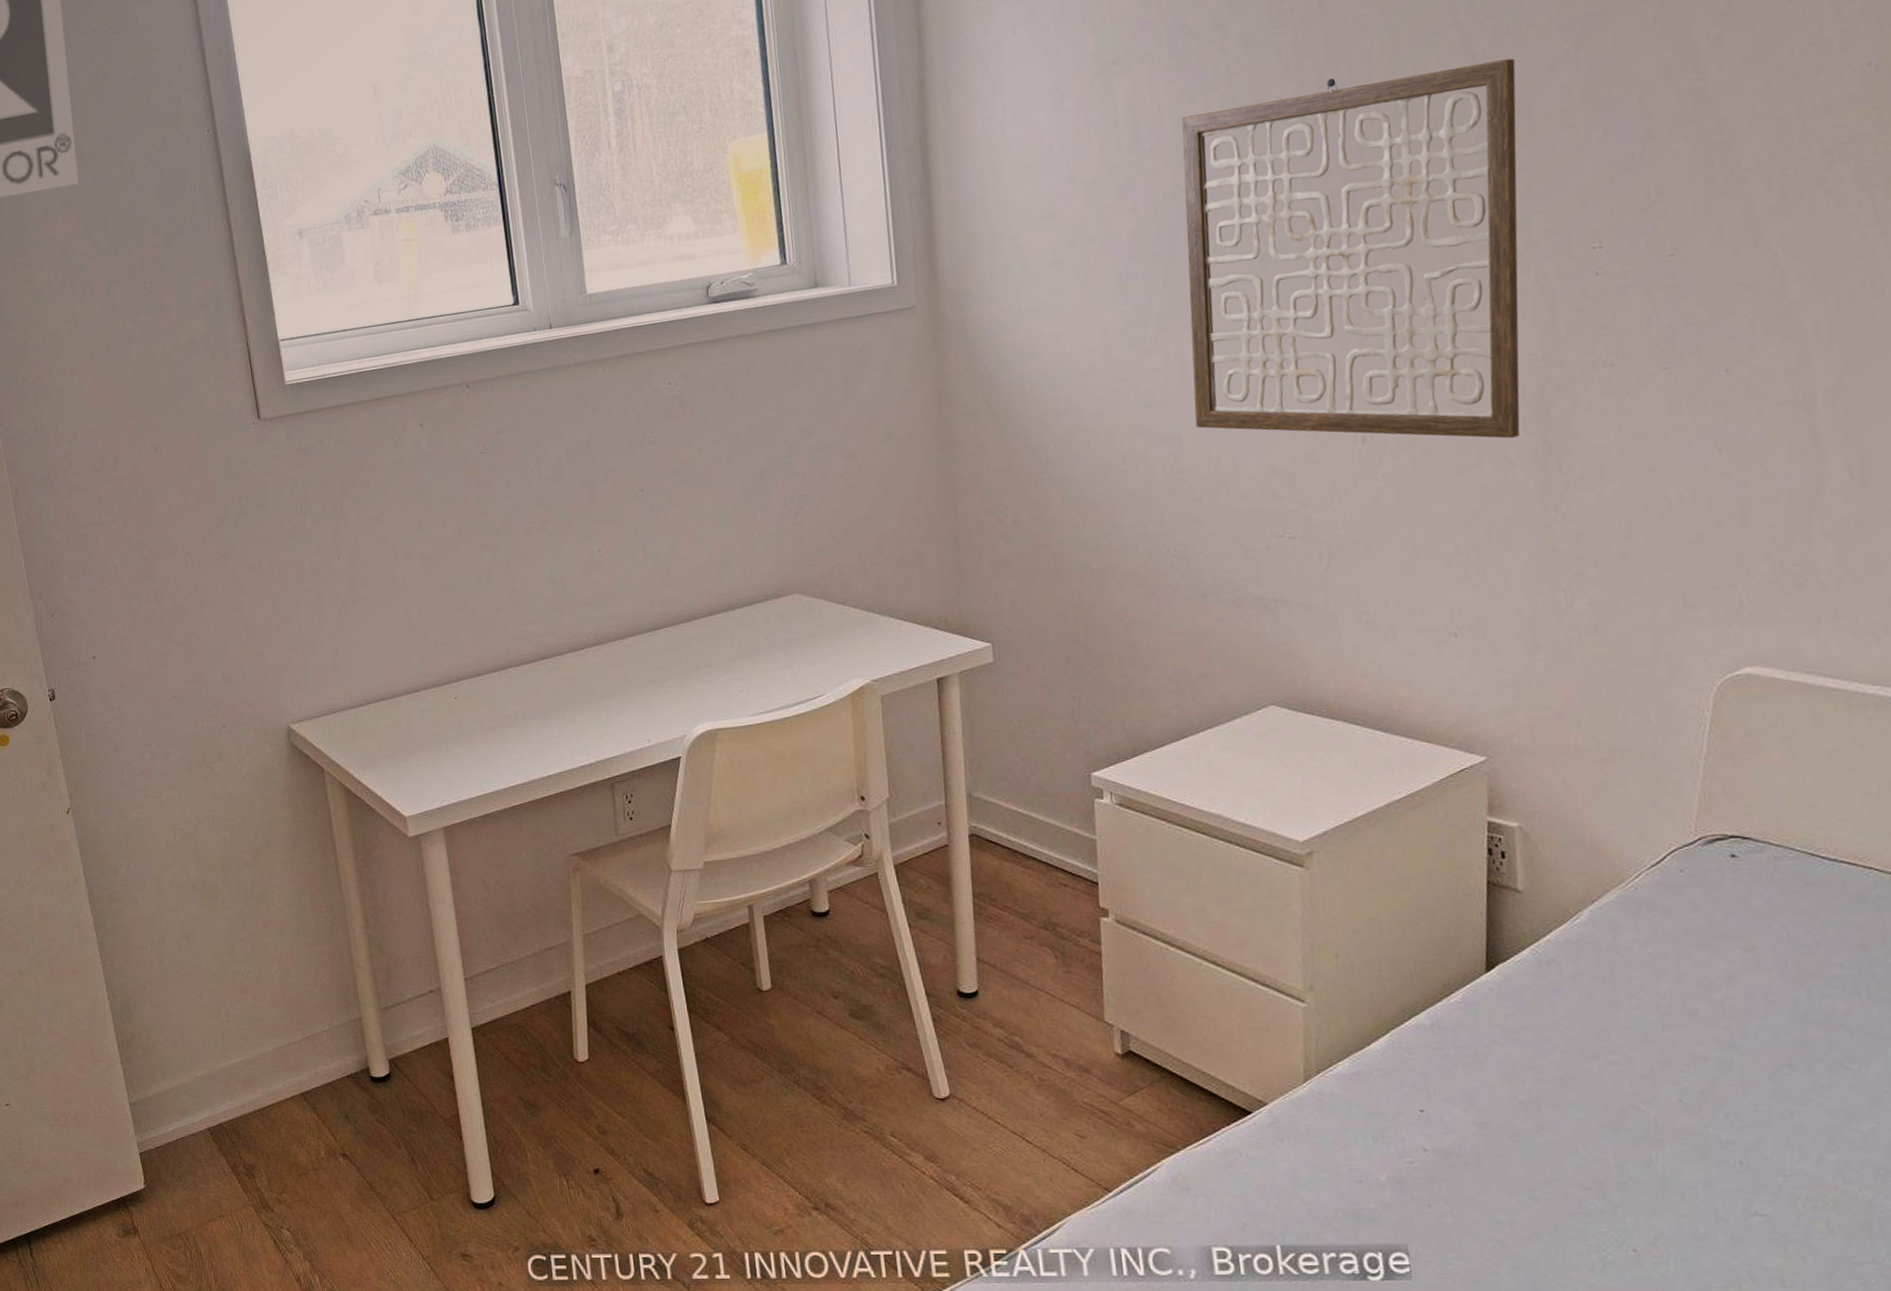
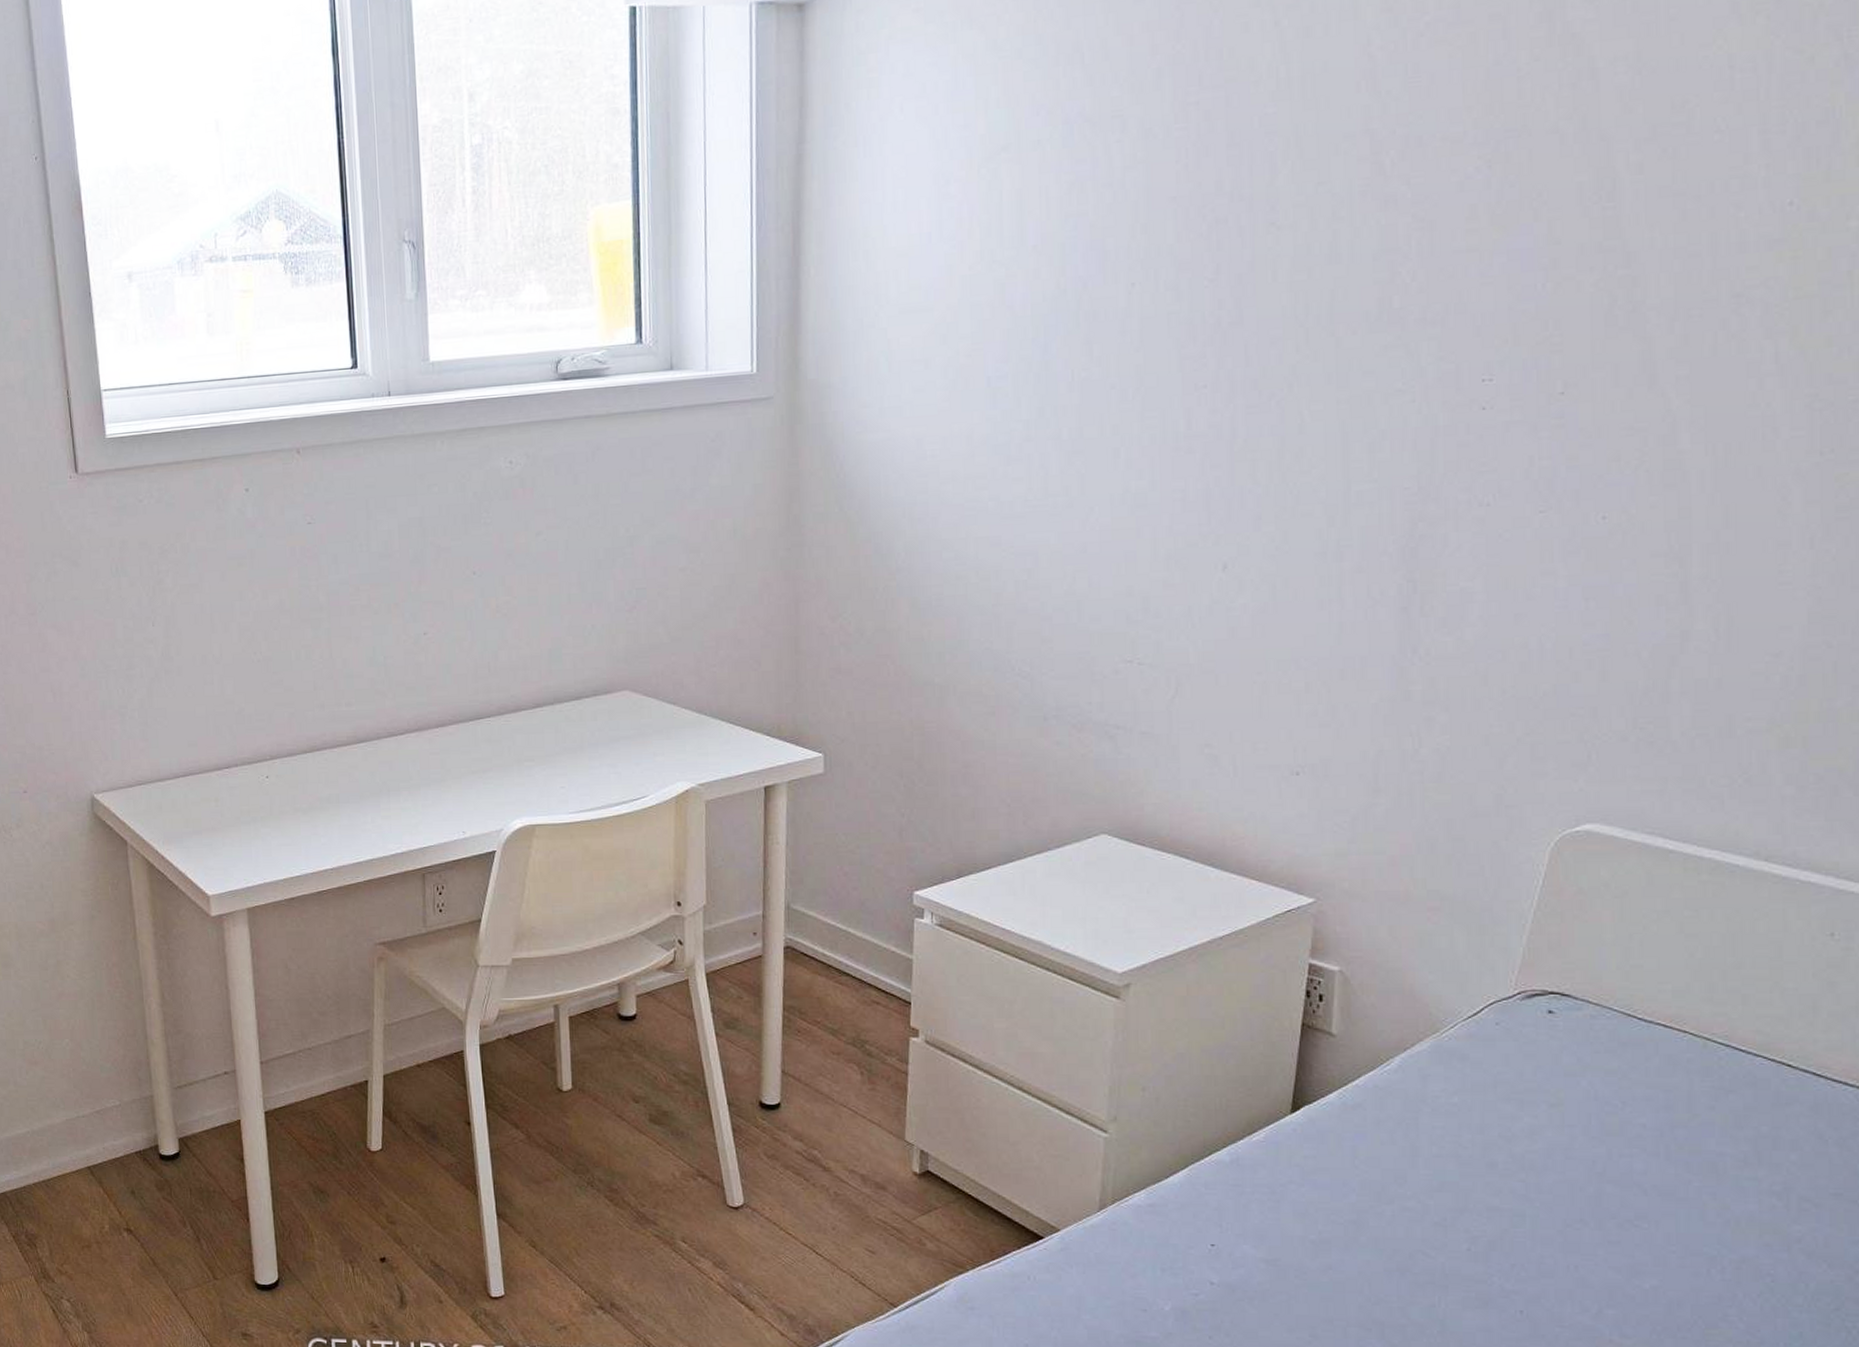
wall art: present [1181,58,1520,439] -> none [1053,172,1424,574]

